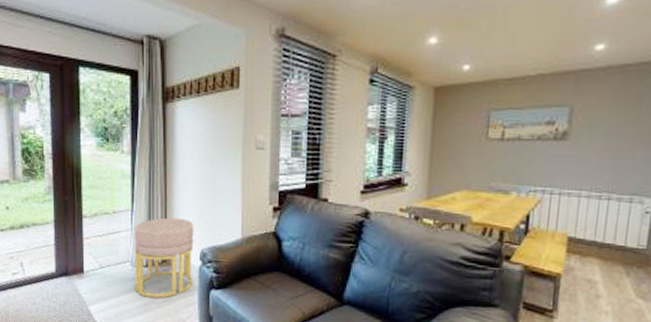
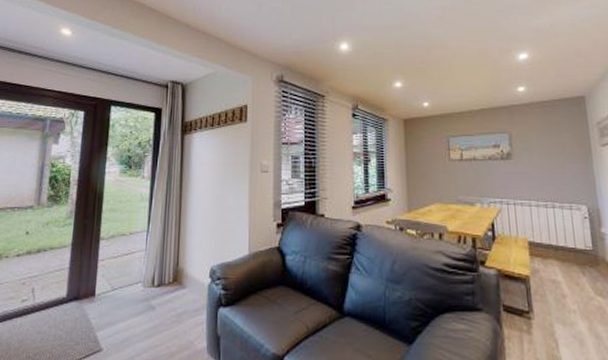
ottoman: present [134,217,194,298] -> none [144,236,205,319]

